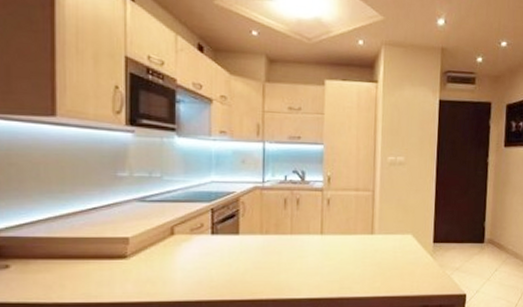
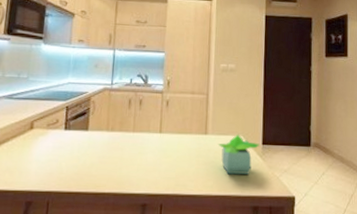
potted plant: none [385,232,430,275] -> present [217,134,259,175]

